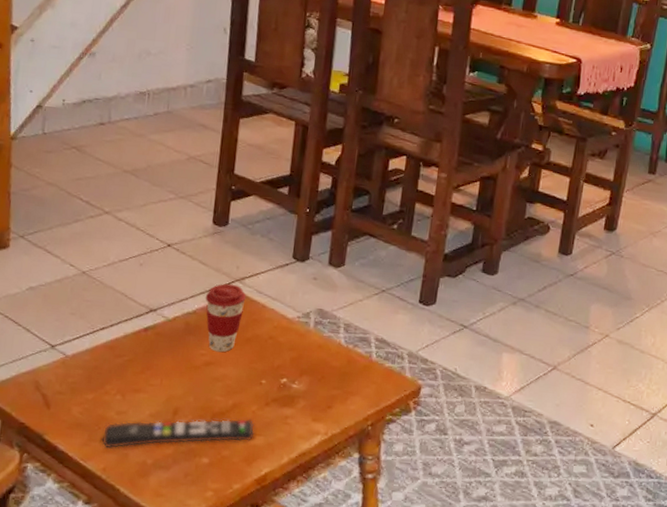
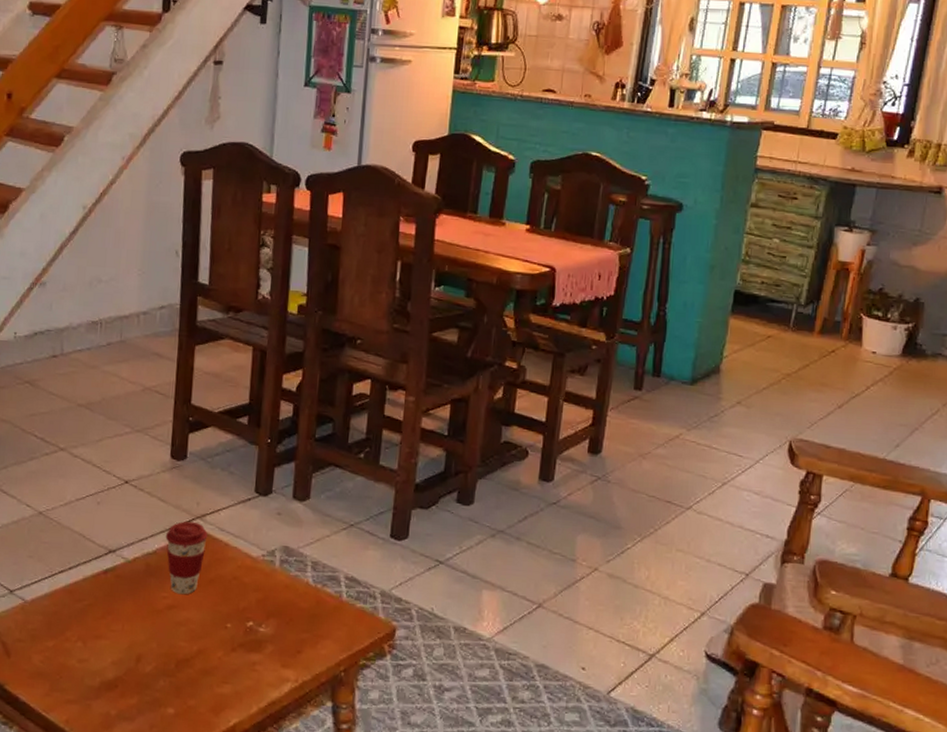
remote control: present [101,418,255,449] -> none [63,665,222,699]

